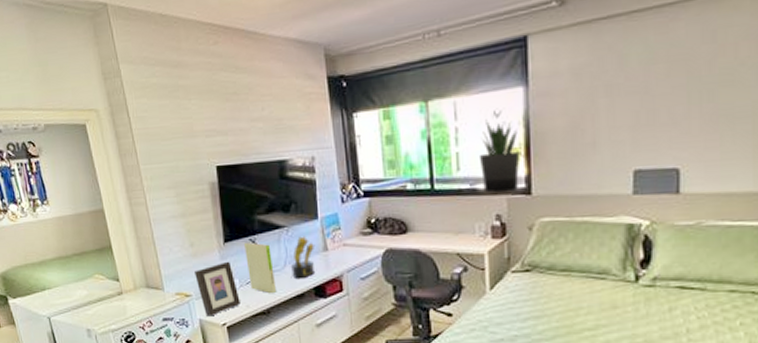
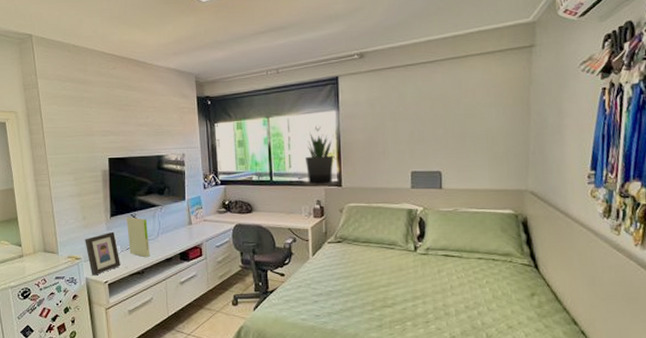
trophy: present [290,236,316,278] -> none [162,213,182,246]

